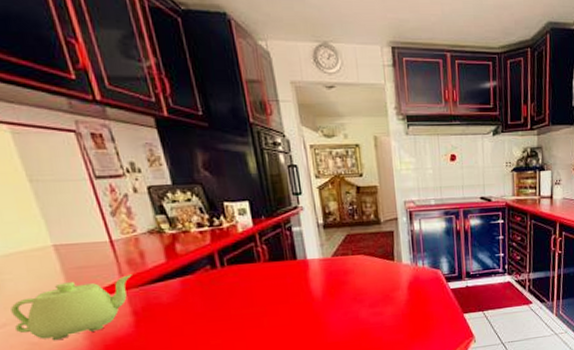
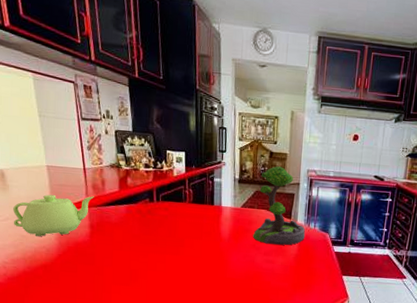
plant: none [350,202,413,294] -> present [253,166,305,245]

